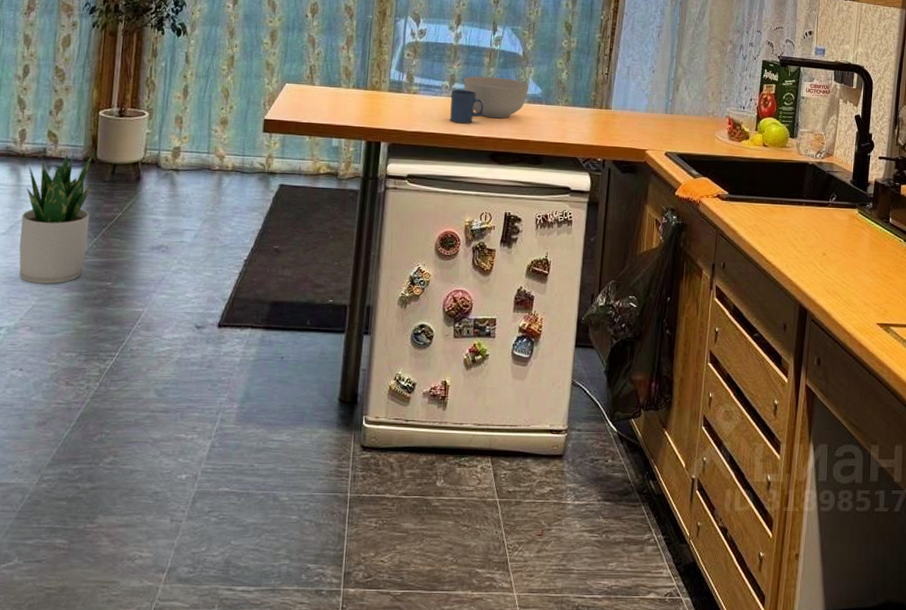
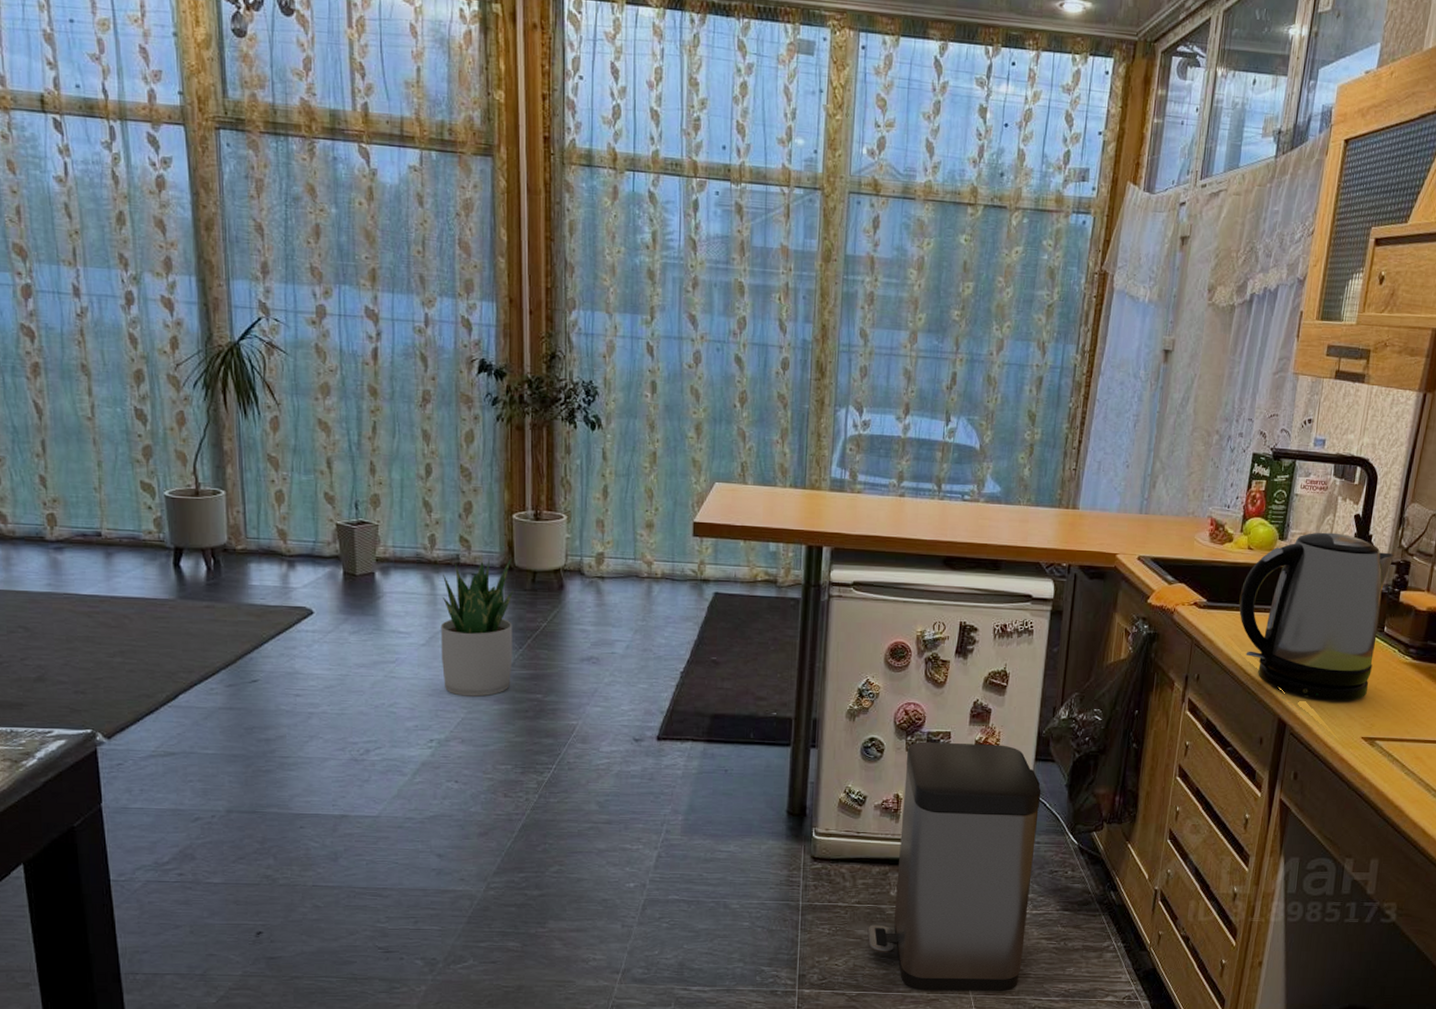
pedal bin: none [413,328,582,589] -> present [867,741,1042,991]
mug: present [450,89,484,124] -> none [898,488,937,526]
bowl: present [463,76,530,119] -> none [913,472,987,521]
kettle: none [757,131,893,288] -> present [1239,532,1394,701]

